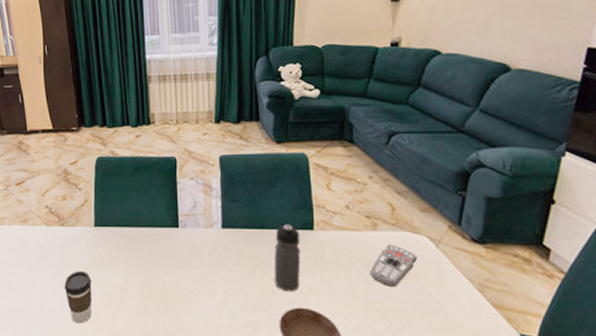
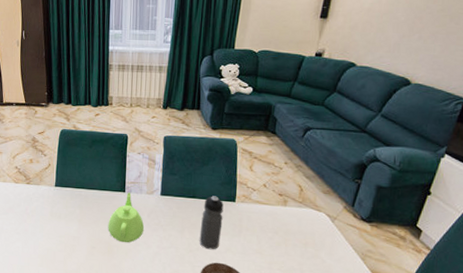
coffee cup: present [64,270,92,324] -> none [26,221,50,264]
teapot: none [161,227,206,291] -> present [108,192,145,243]
remote control: present [369,244,417,286] -> none [276,217,316,251]

